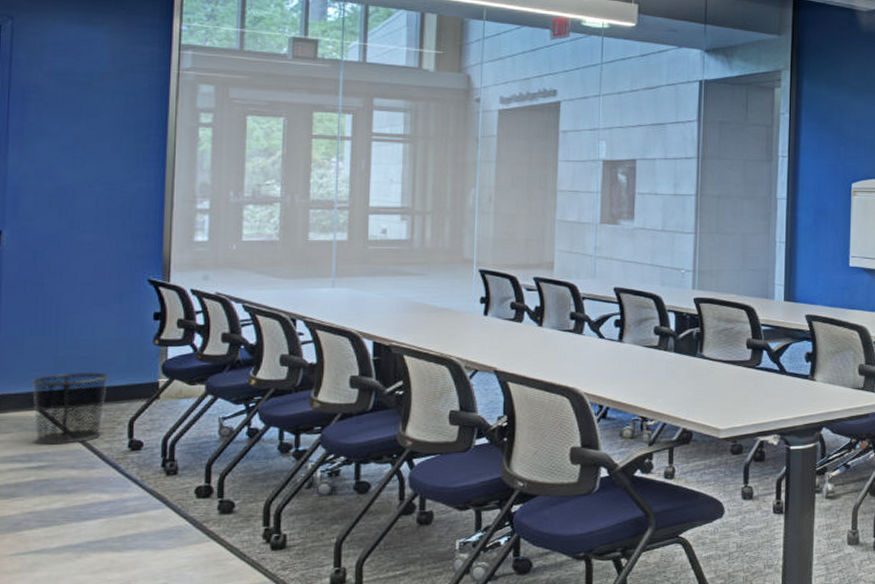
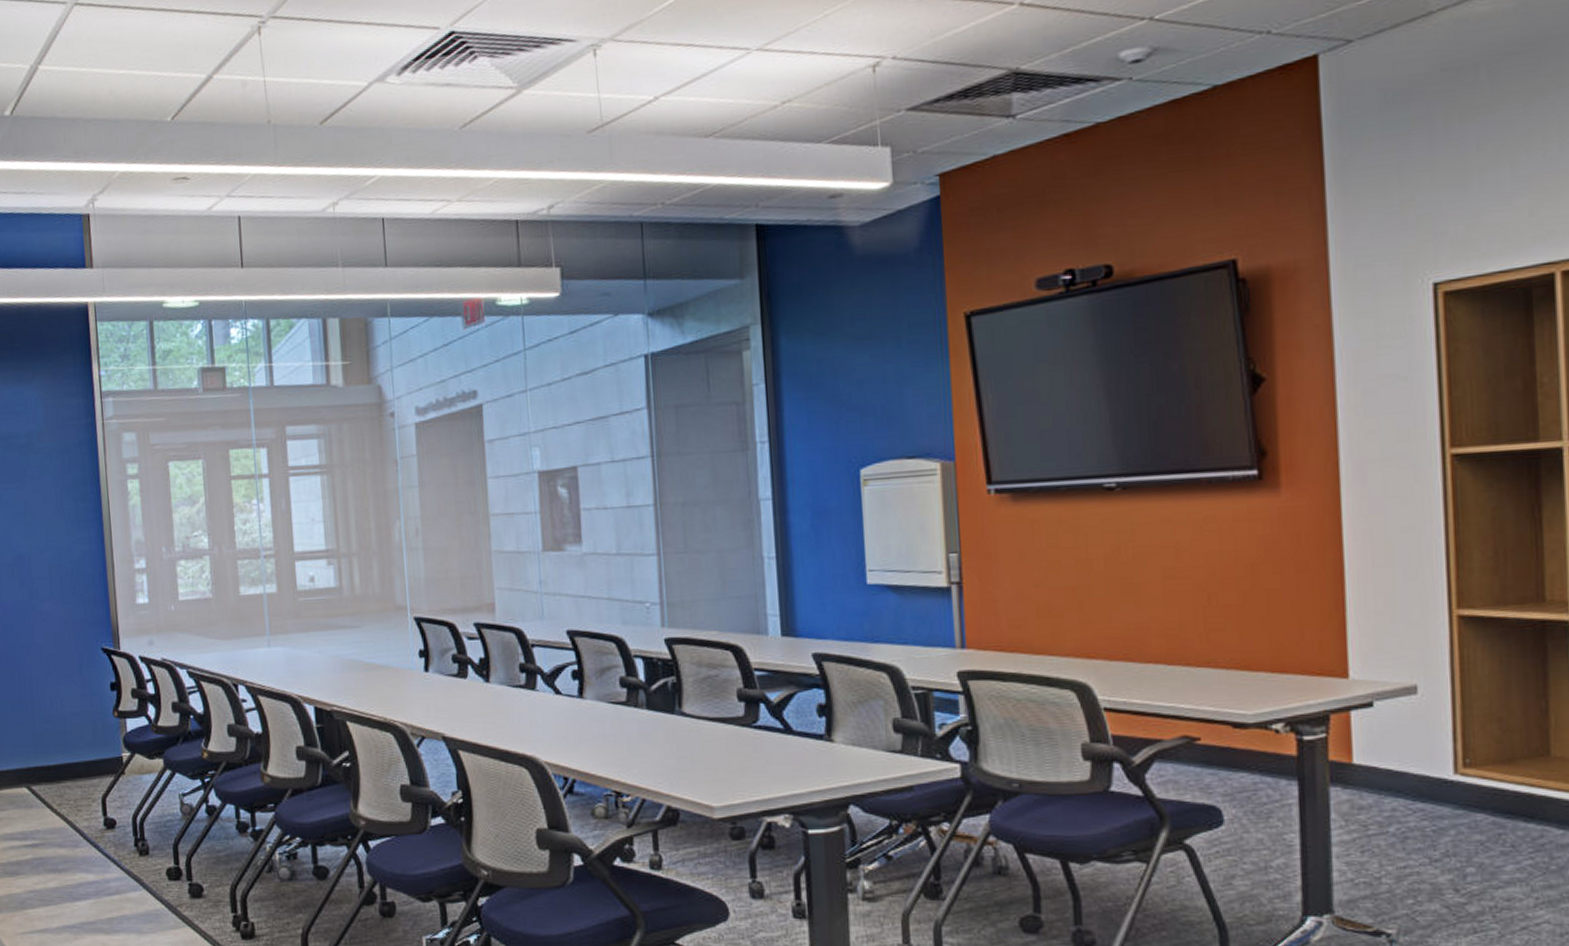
waste bin: present [31,372,110,445] -> none [17,747,80,822]

